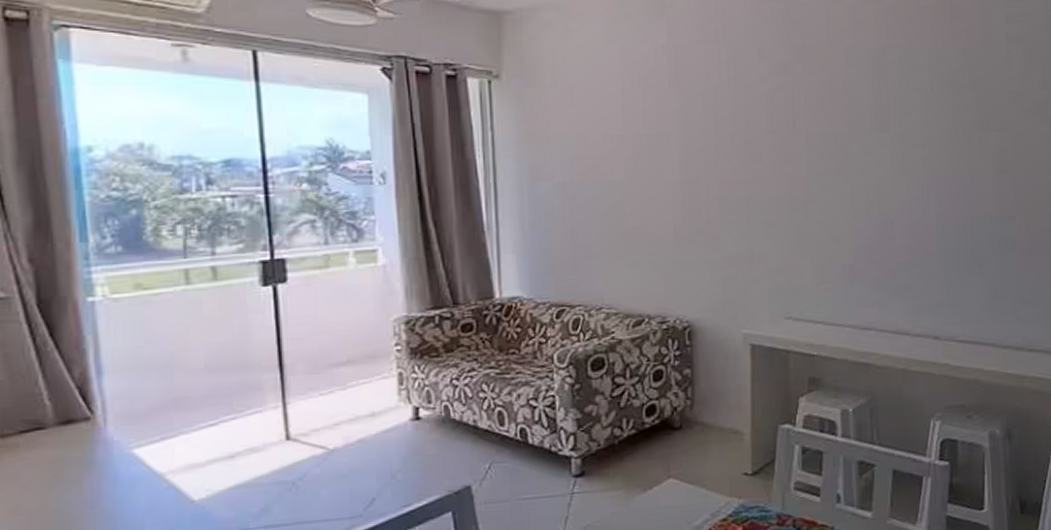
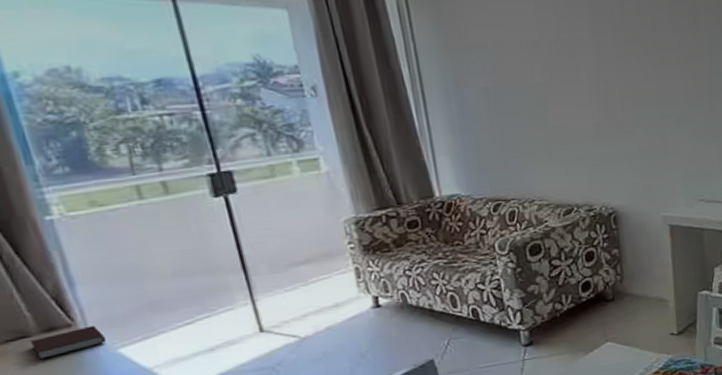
notebook: none [44,420,124,455] -> present [29,325,107,360]

